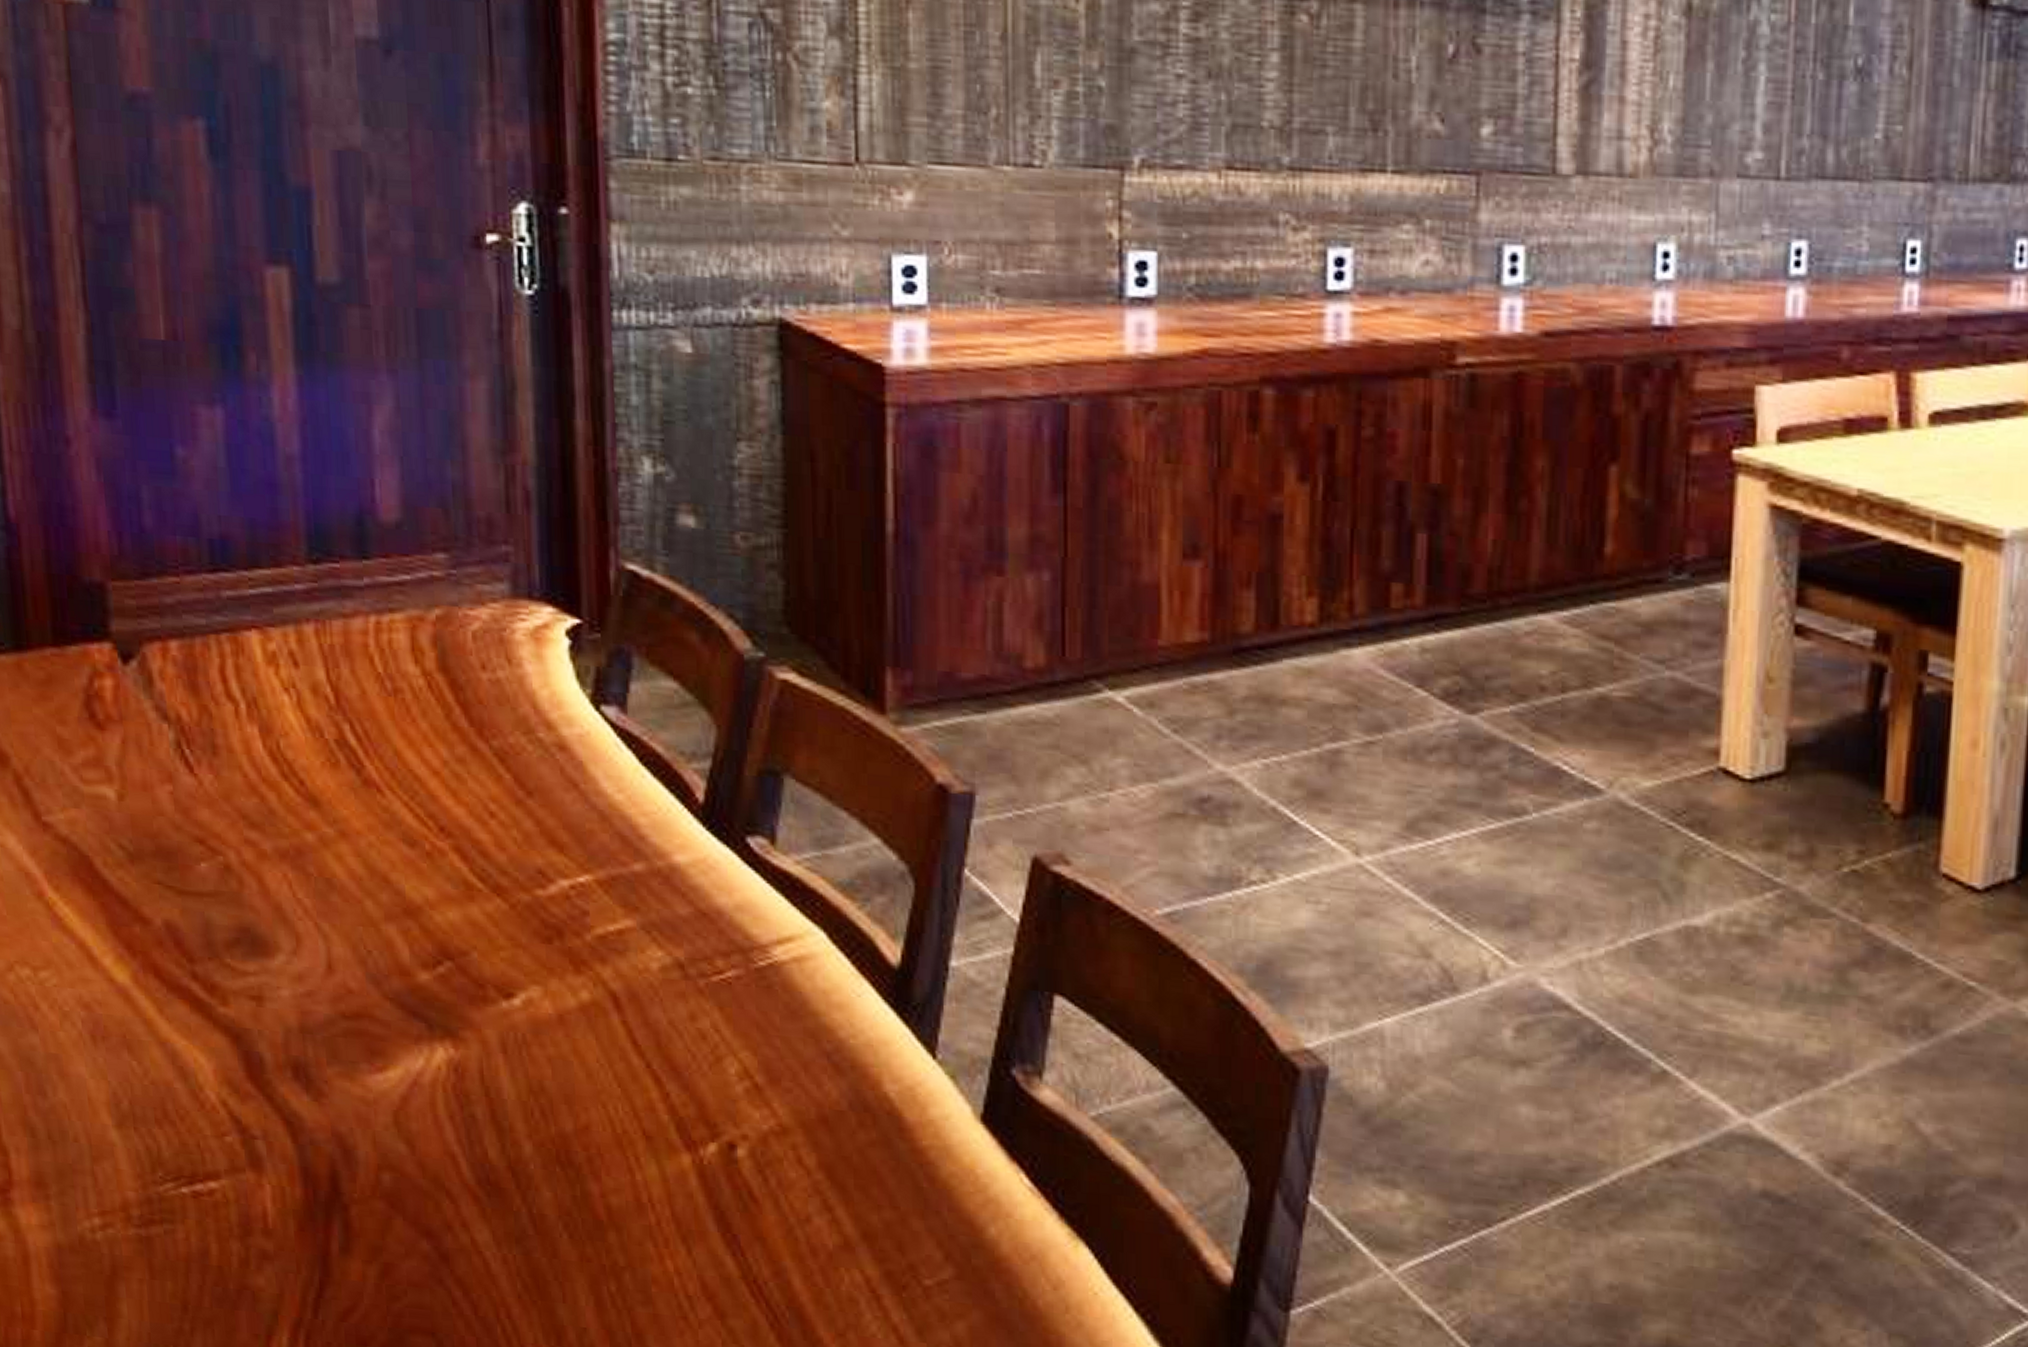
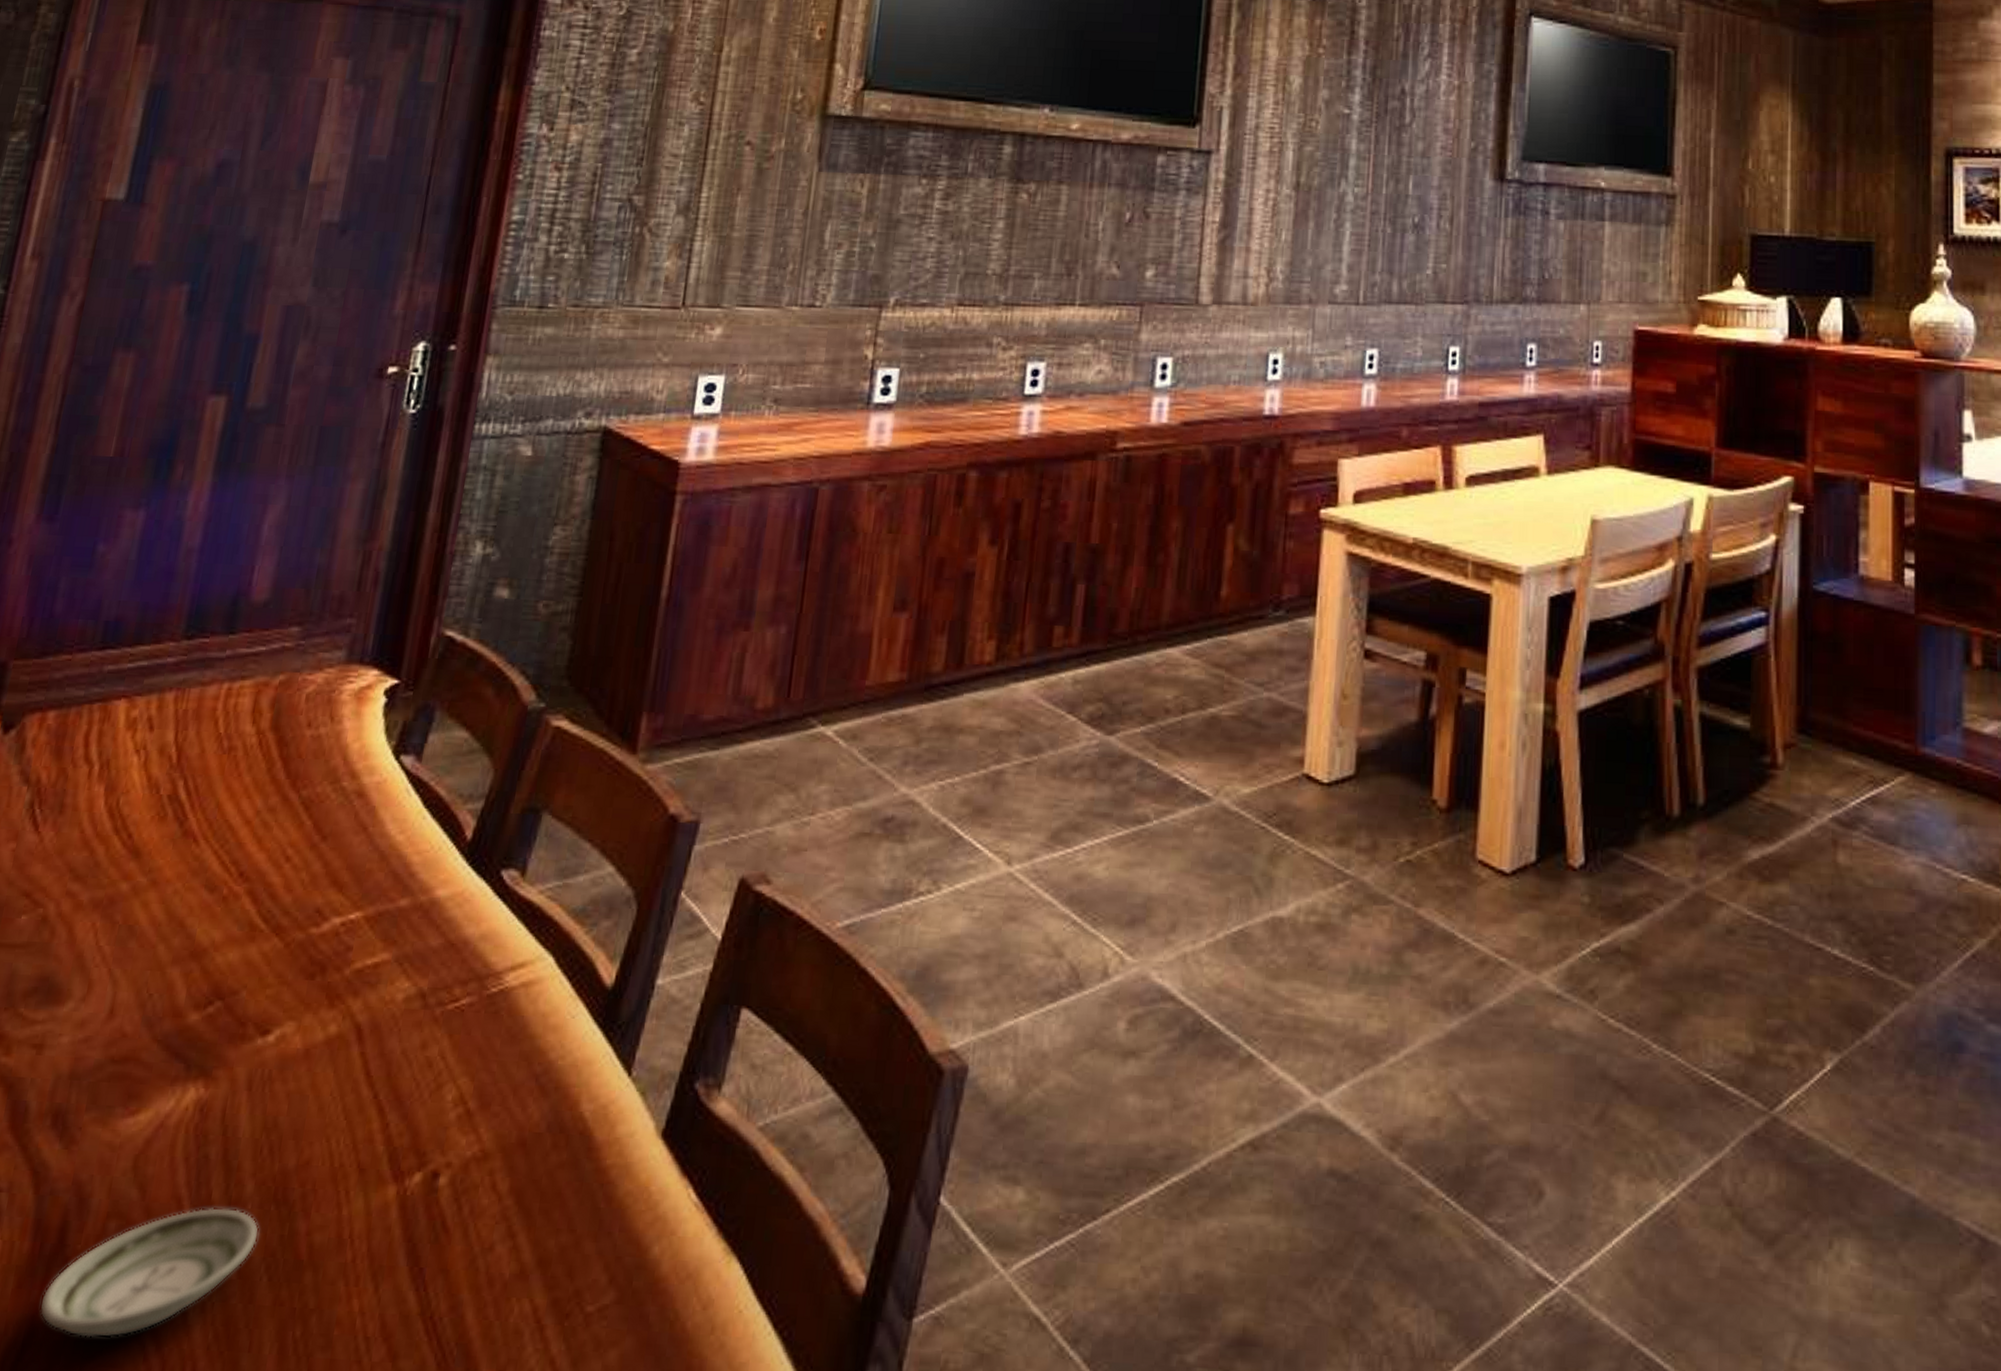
saucer: none [327,1165,549,1282] -> present [39,1206,260,1338]

